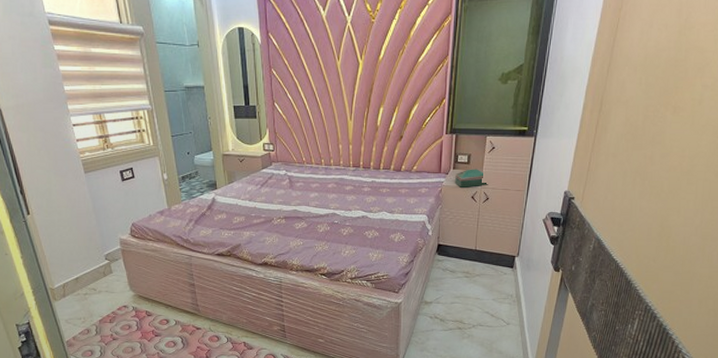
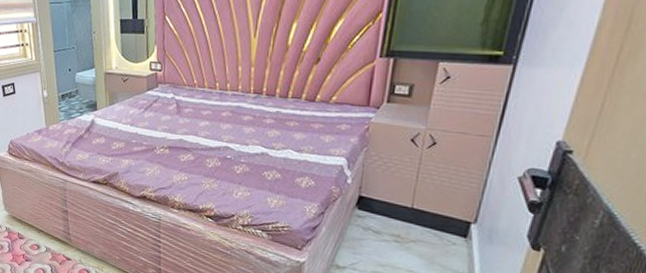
jewelry box: present [455,169,489,187] -> none [388,103,438,128]

